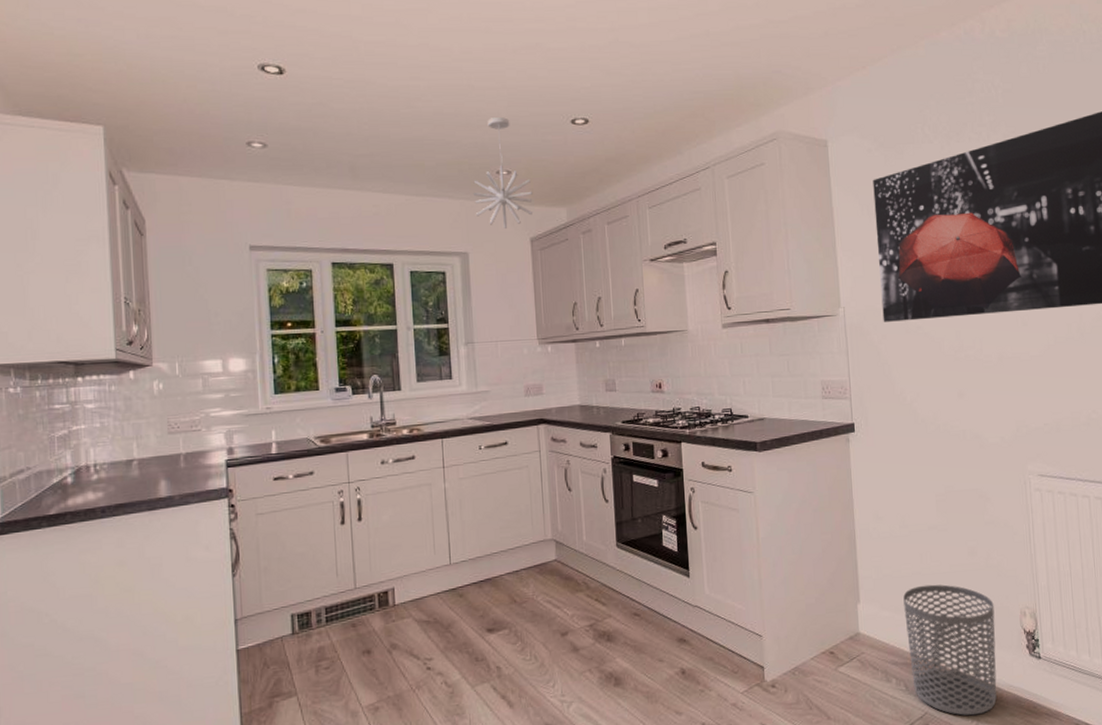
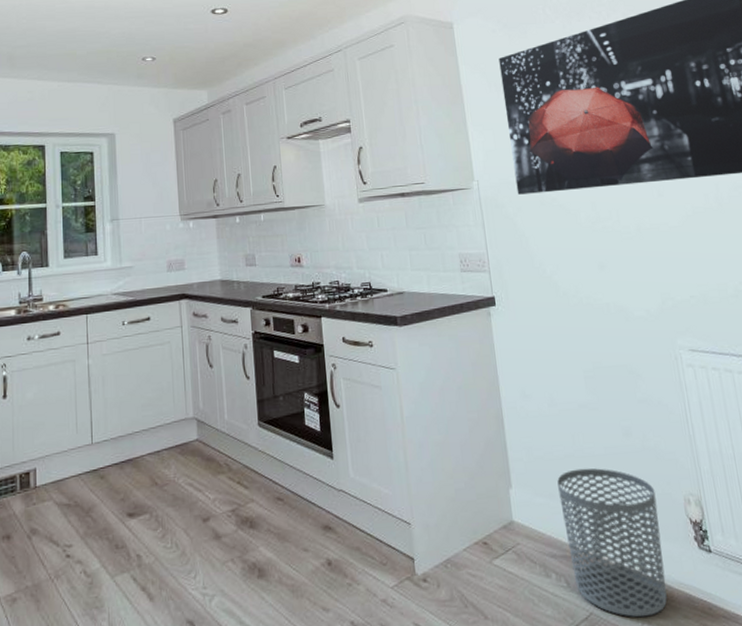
pendant light: present [472,117,533,229] -> none [120,9,176,111]

